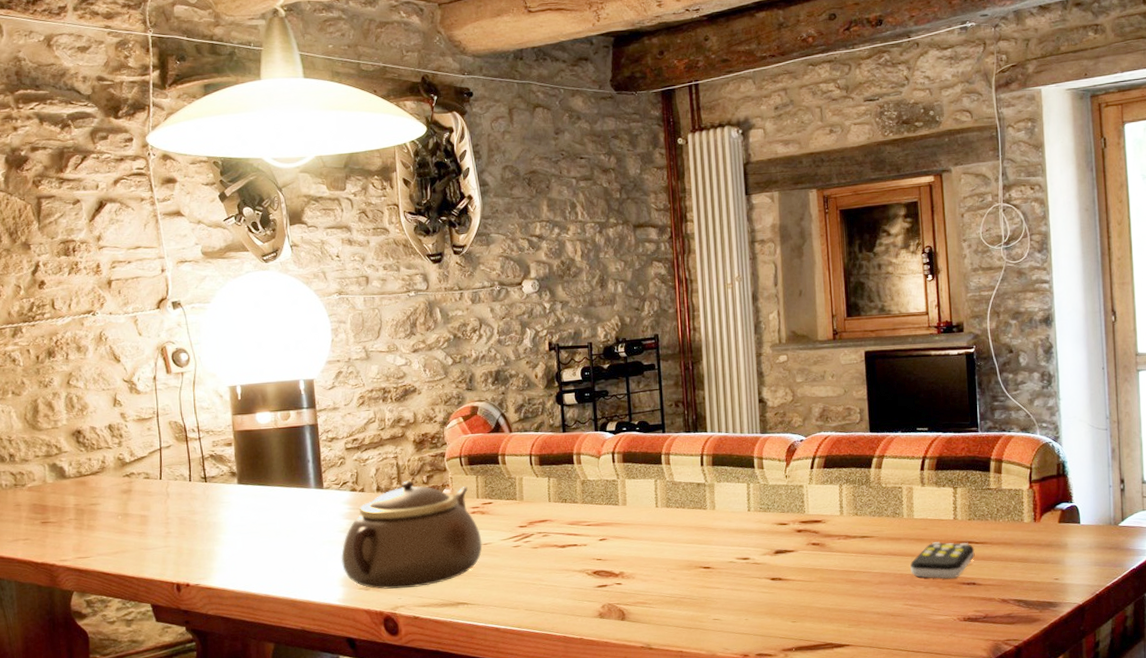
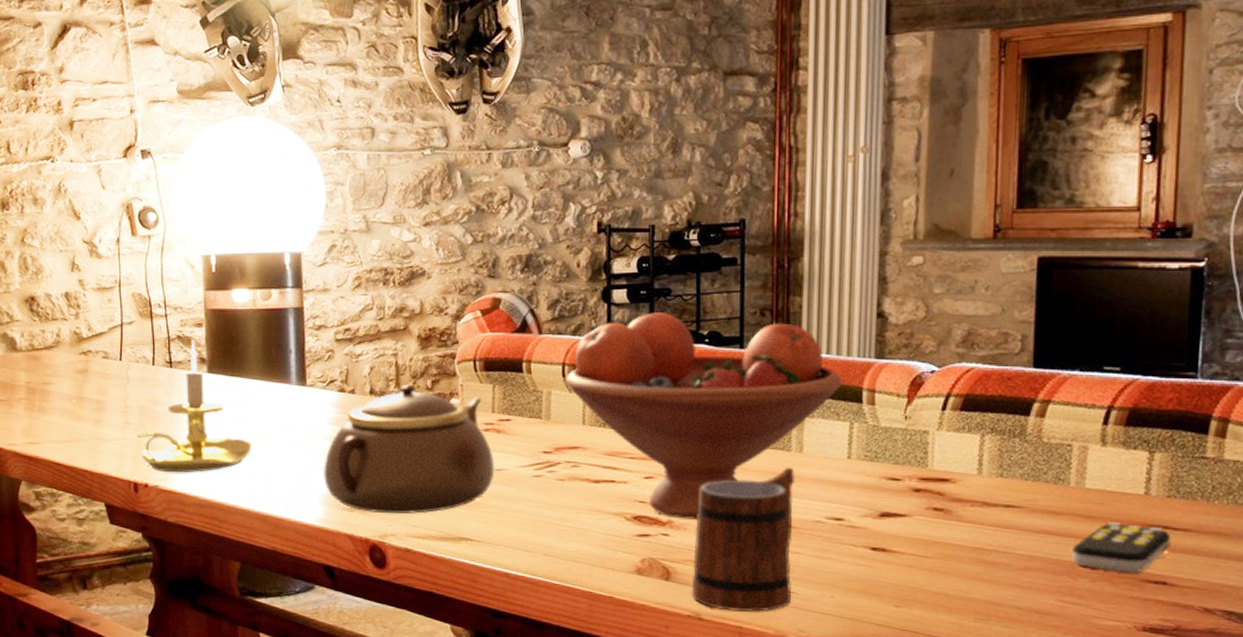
candle holder: none [178,457,280,572] -> present [137,339,253,473]
fruit bowl: none [533,409,739,570] -> present [565,312,842,520]
mug: none [641,521,717,640] -> present [691,467,796,612]

